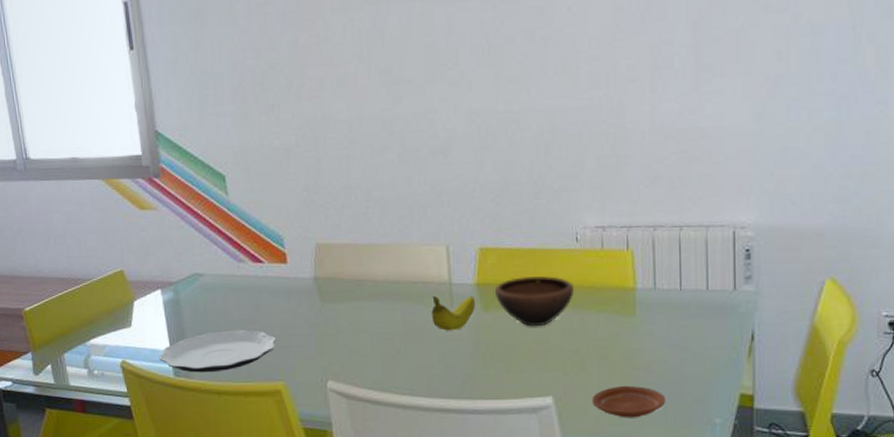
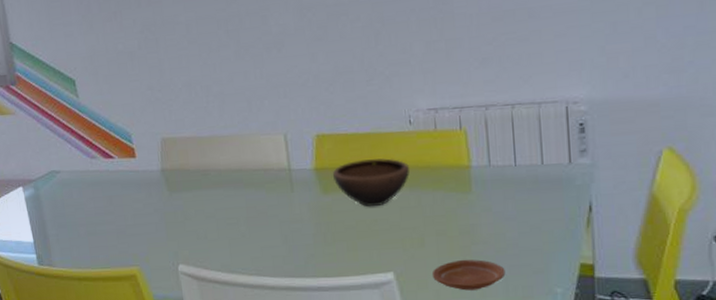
plate: present [159,329,276,373] -> none [24,220,130,261]
fruit: present [431,295,476,331] -> none [273,180,316,214]

